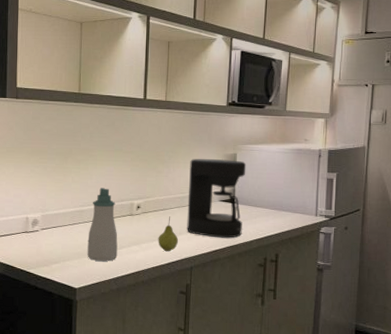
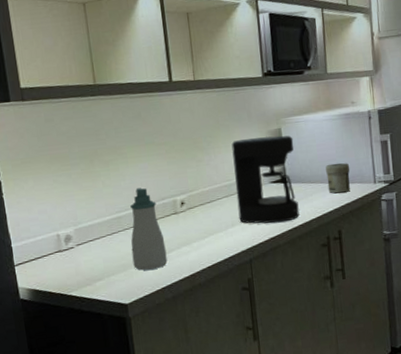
fruit: present [158,216,178,252] -> none [209,208,232,248]
jar: none [272,192,295,220] -> present [325,163,350,194]

